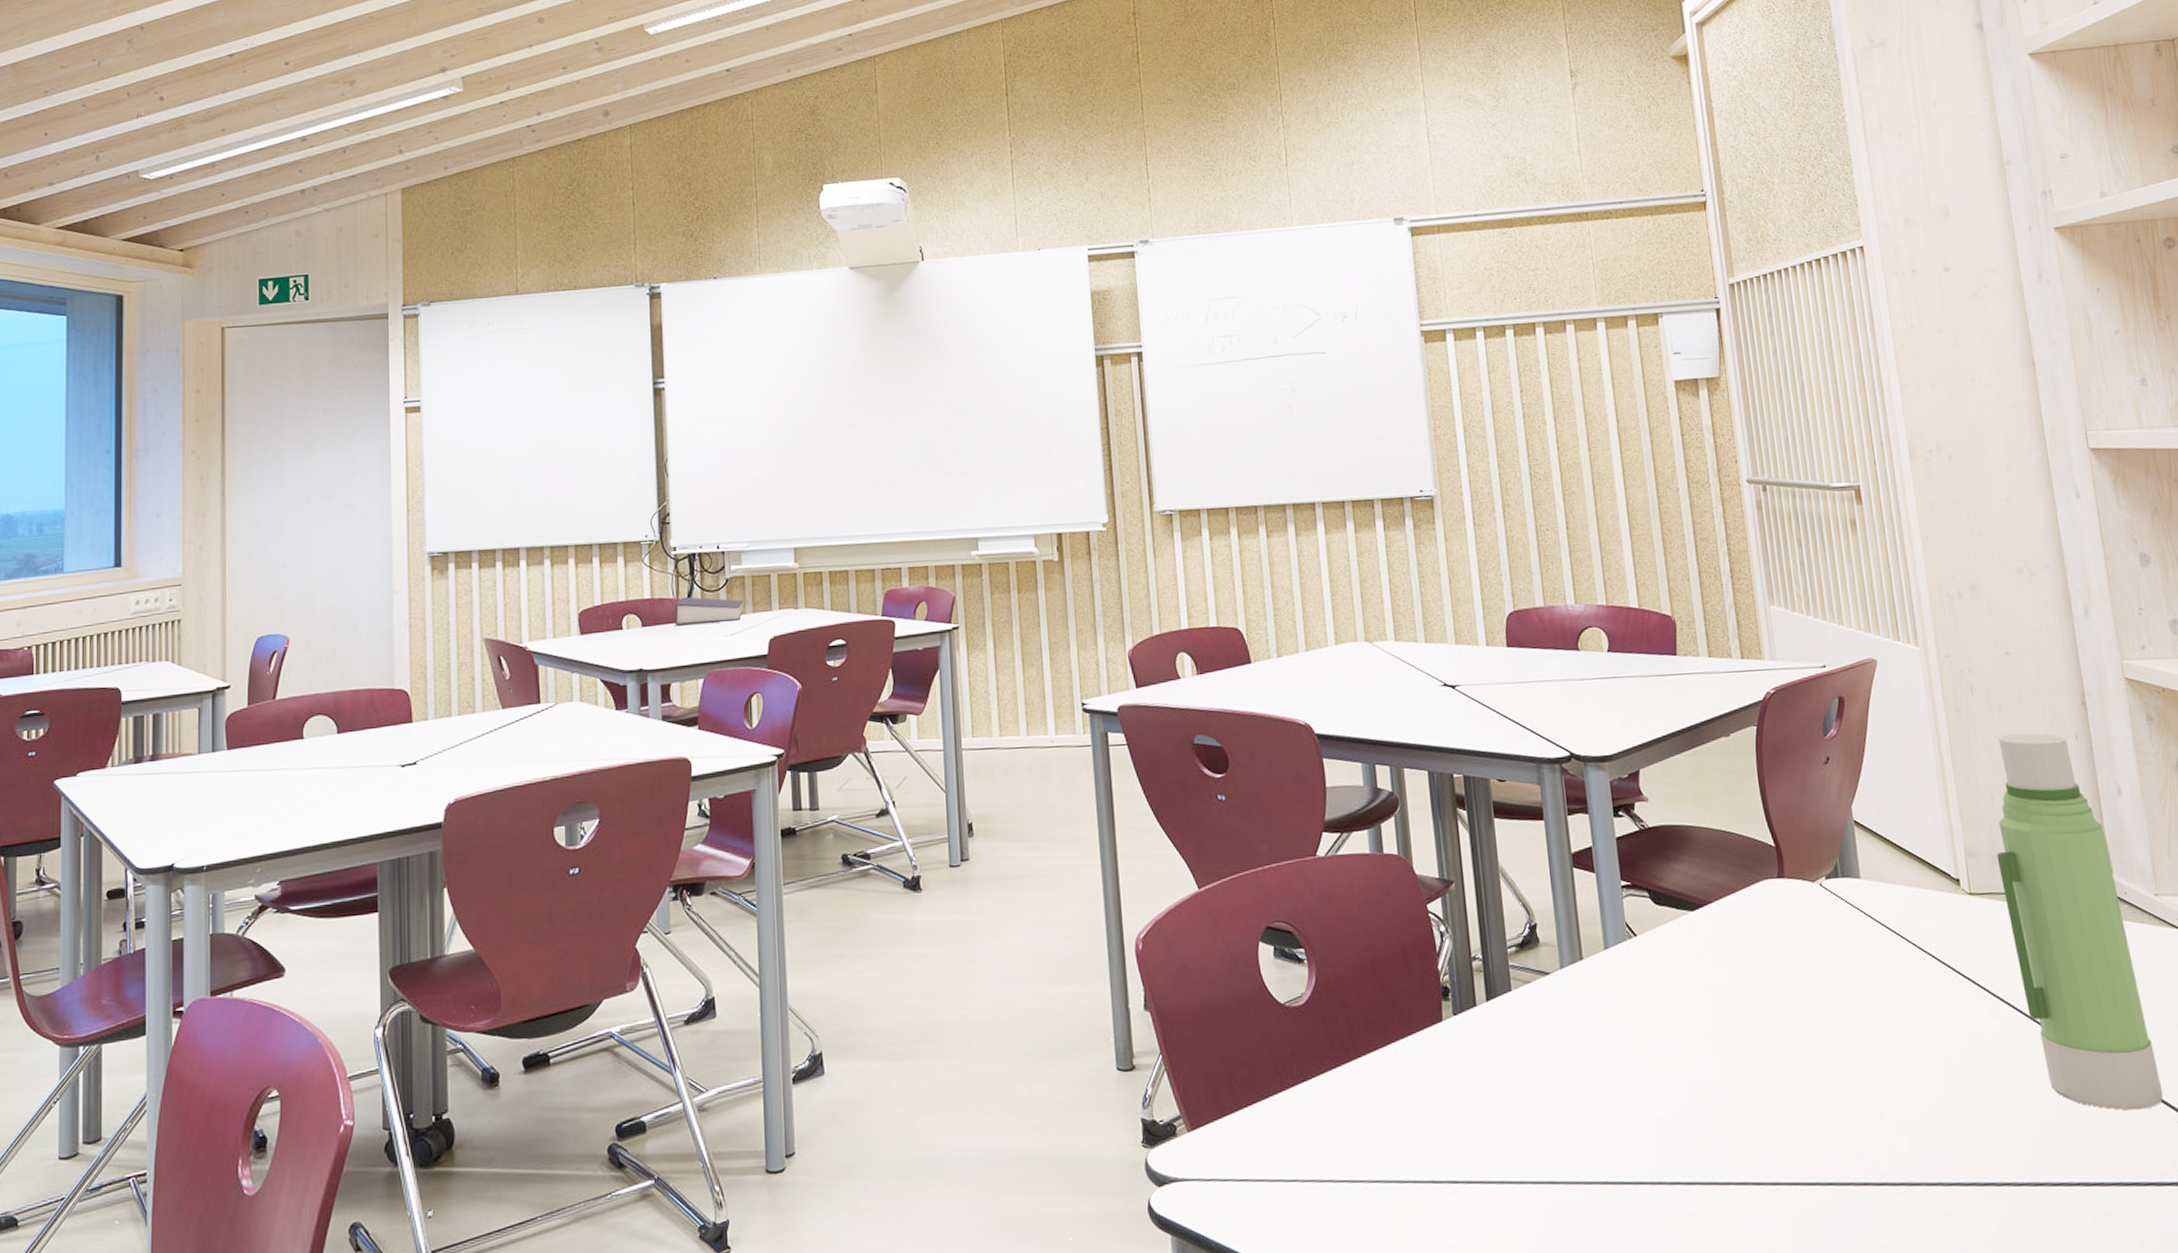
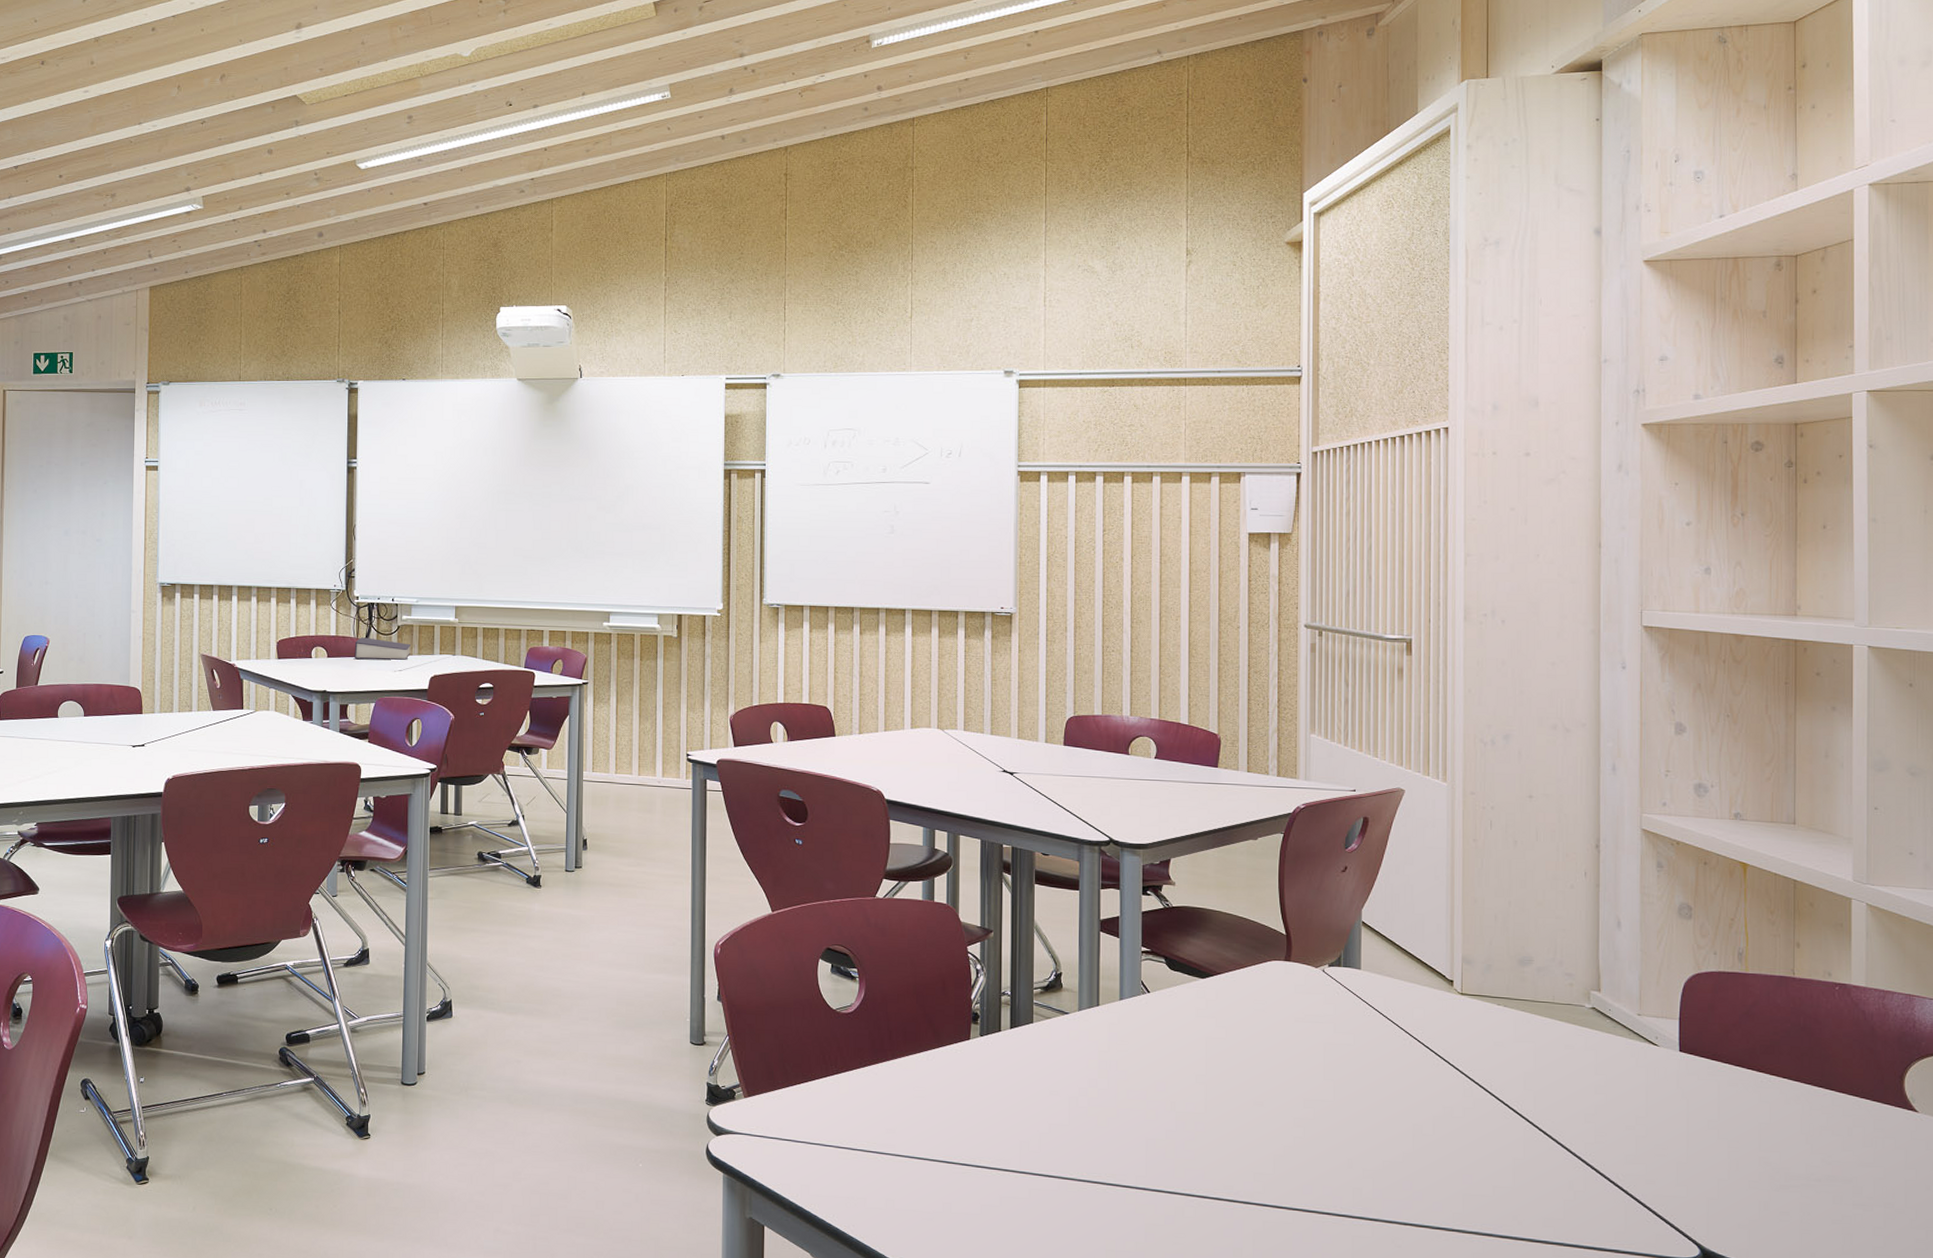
water bottle: present [1996,733,2163,1110] -> none [1492,866,1616,1188]

